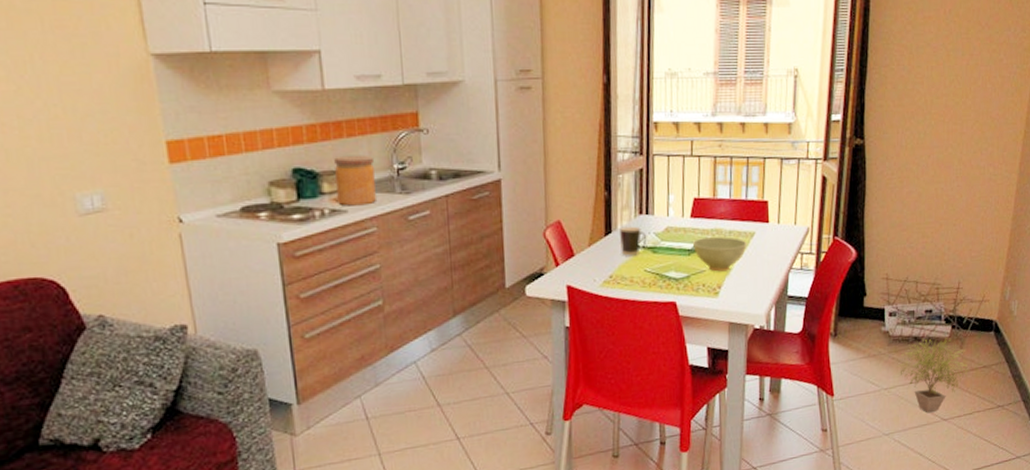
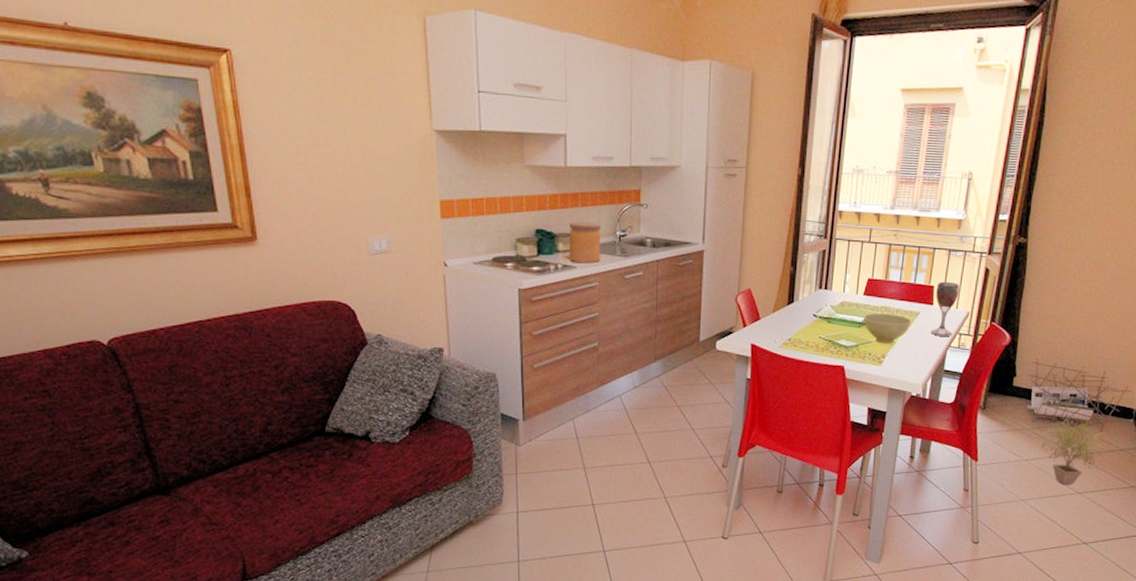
mug: present [619,226,647,255] -> none [799,298,824,322]
cup: none [770,194,796,258] -> present [931,281,959,336]

